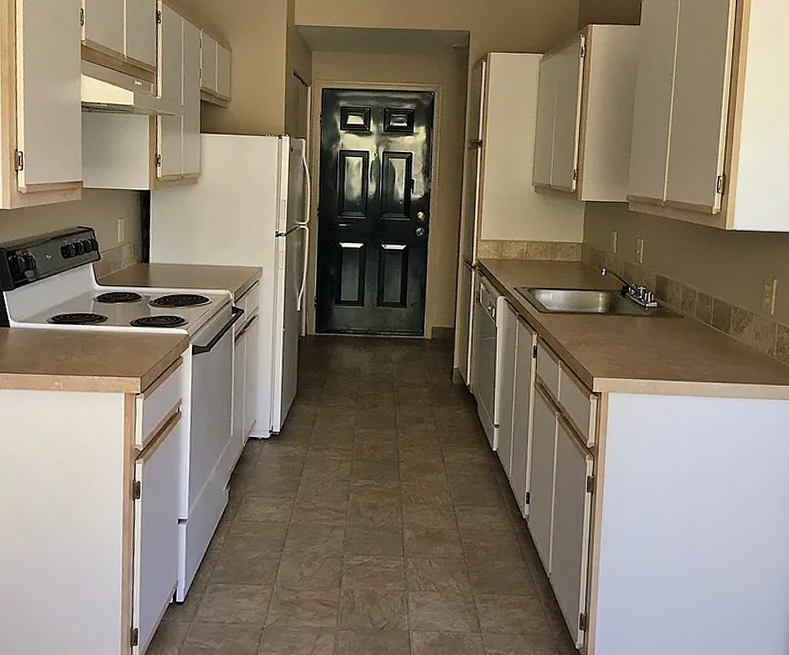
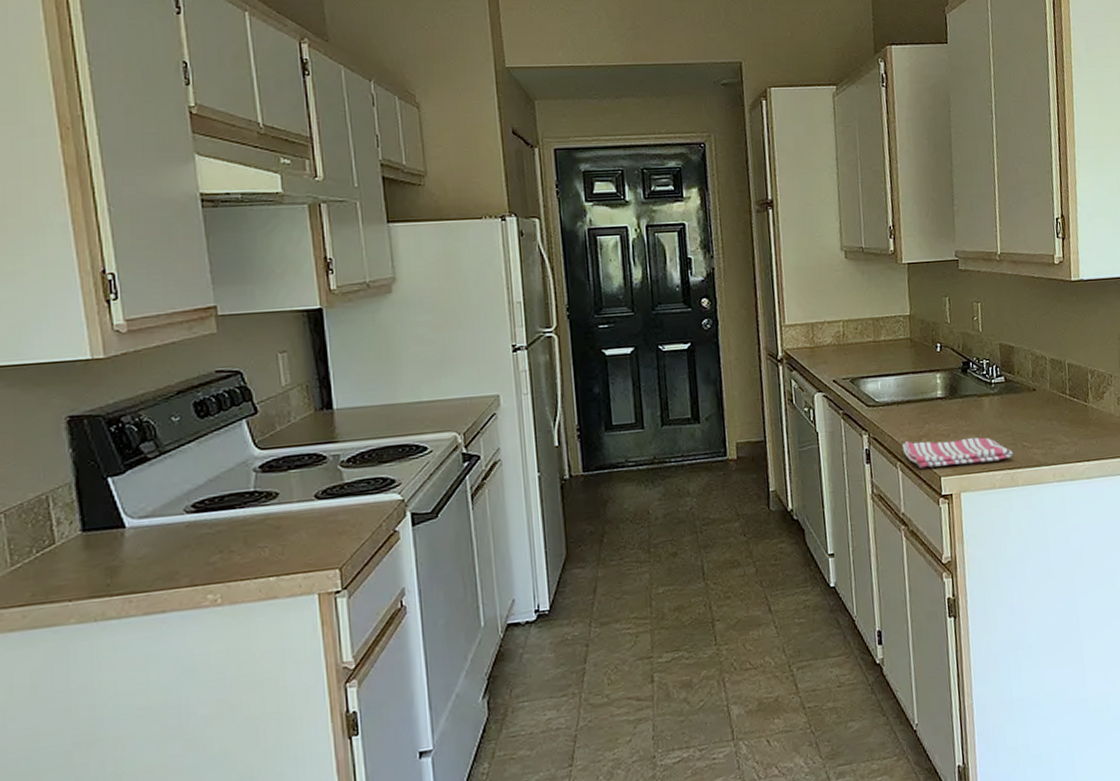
dish towel: none [564,344,658,371] -> present [901,437,1014,469]

